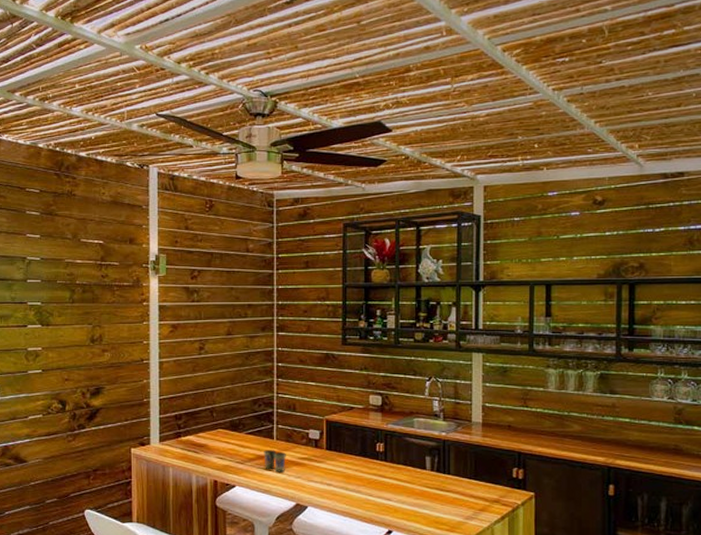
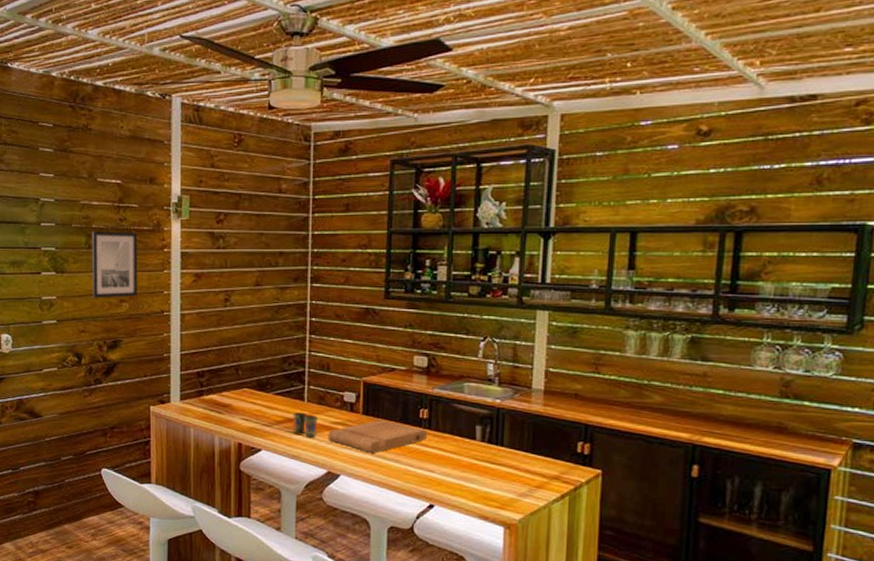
wall art: none [75,287,119,348] -> present [91,231,138,298]
cutting board: none [296,454,384,485] -> present [328,420,428,453]

